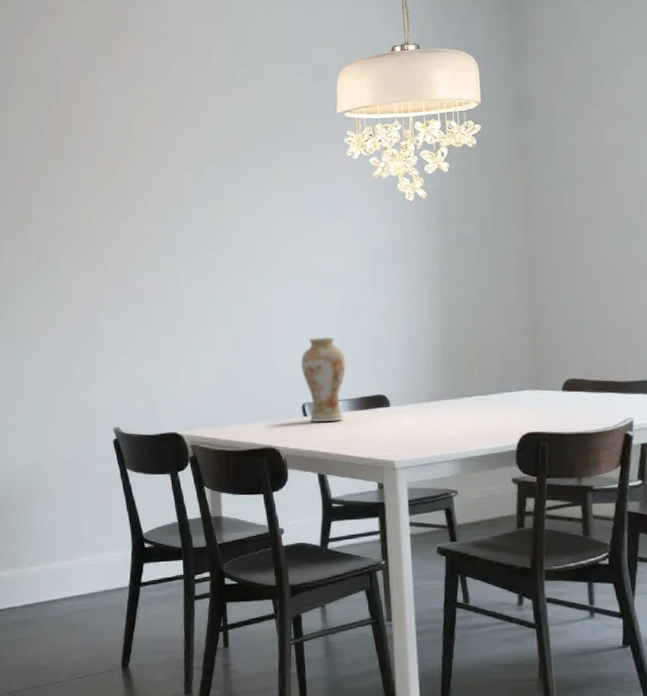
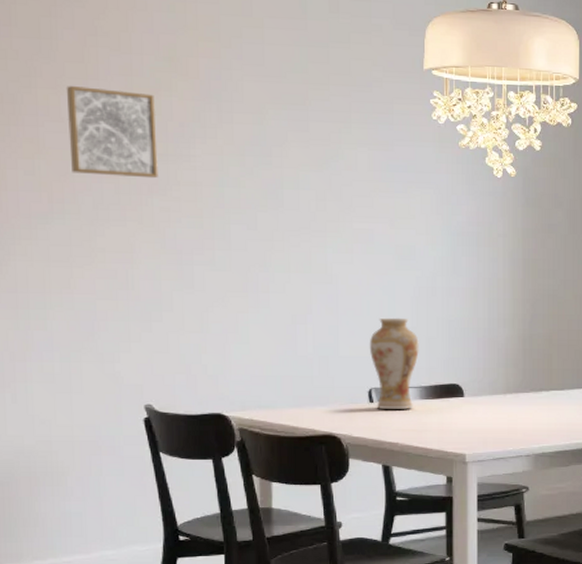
wall art: none [47,165,120,237] -> present [66,86,158,179]

